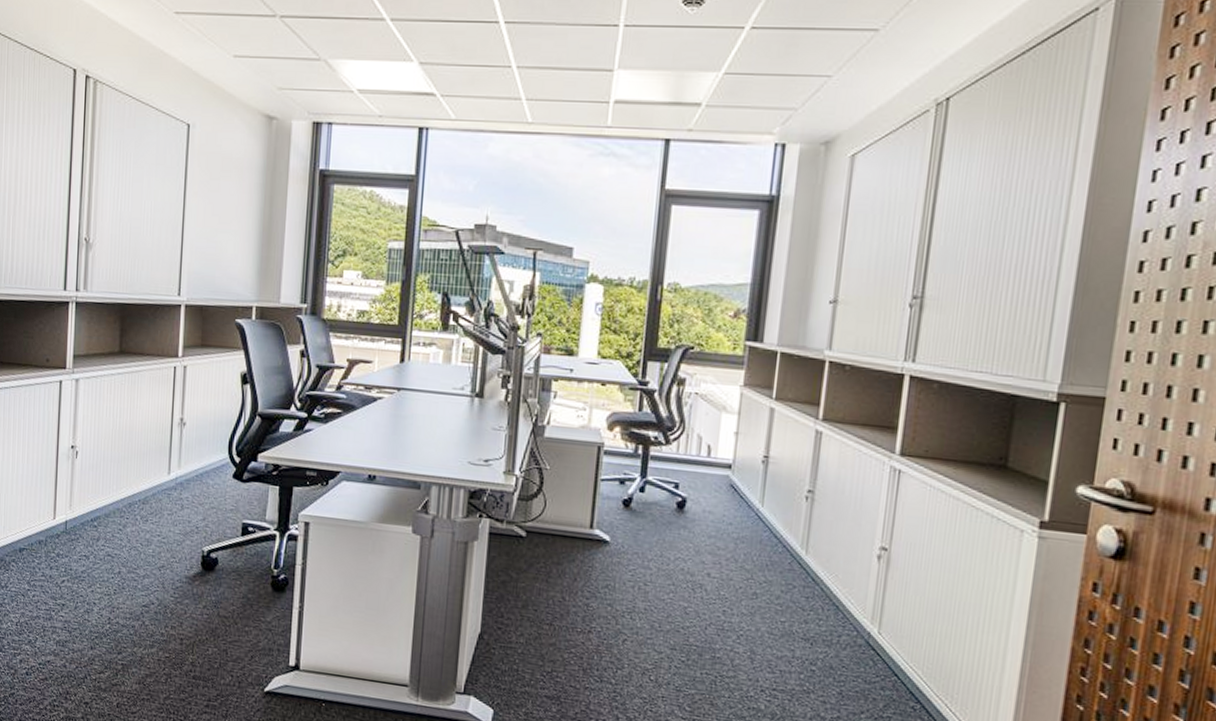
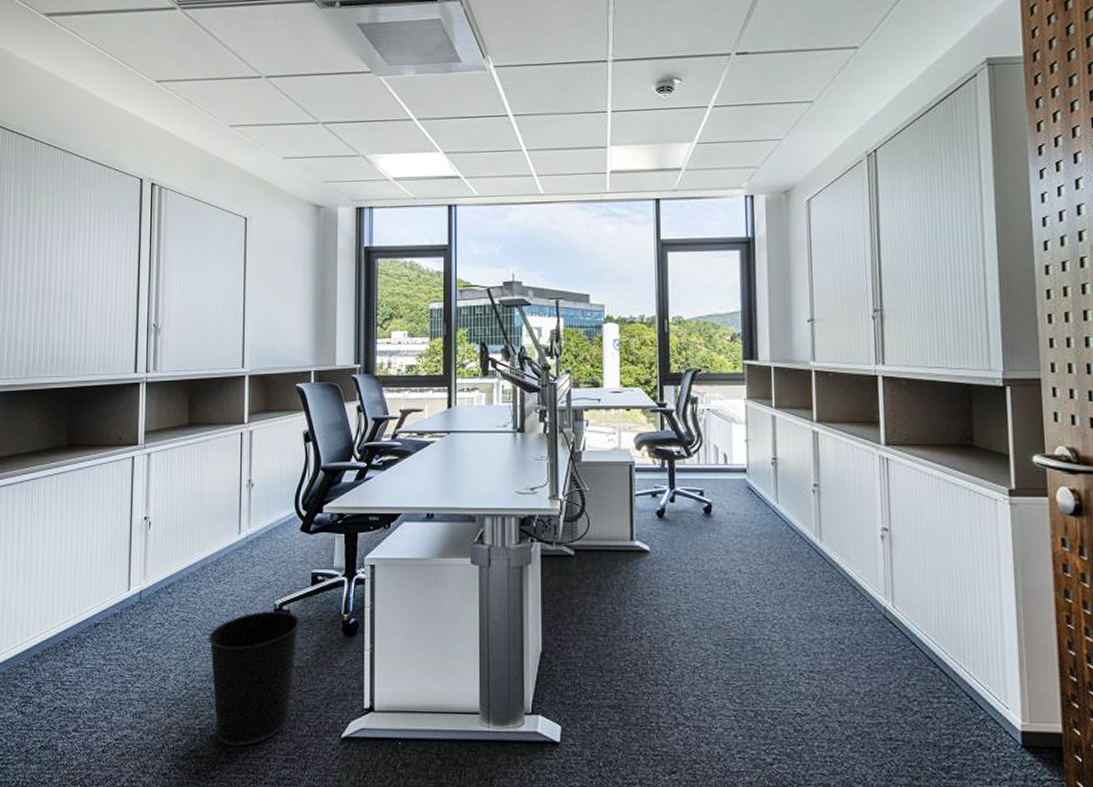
wastebasket: none [133,556,227,687] -> present [208,611,300,747]

